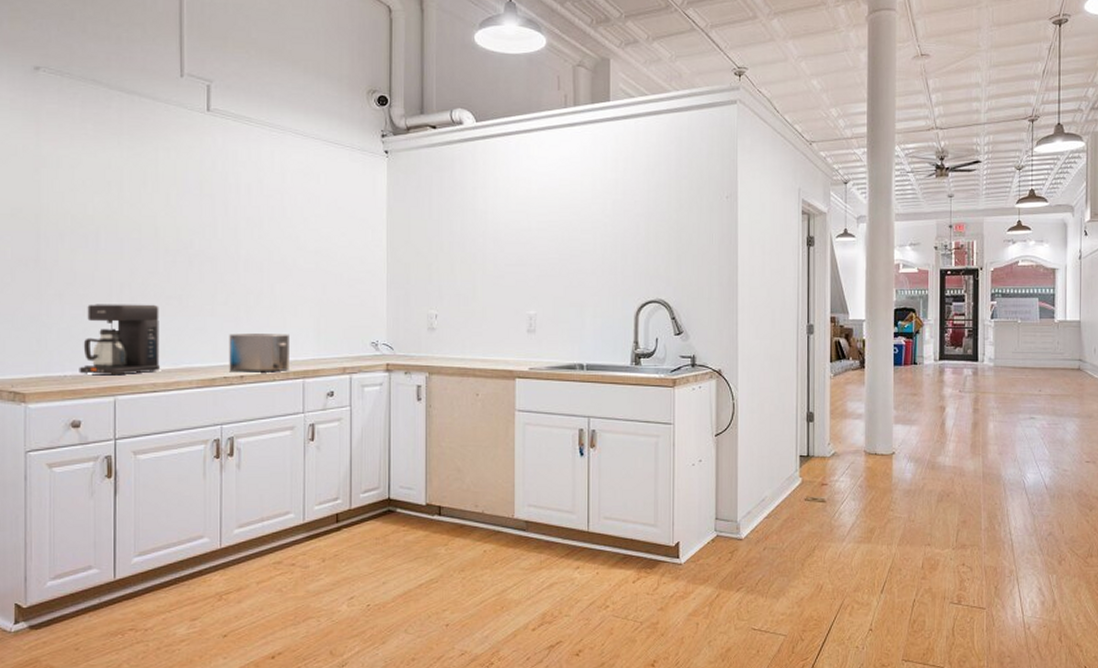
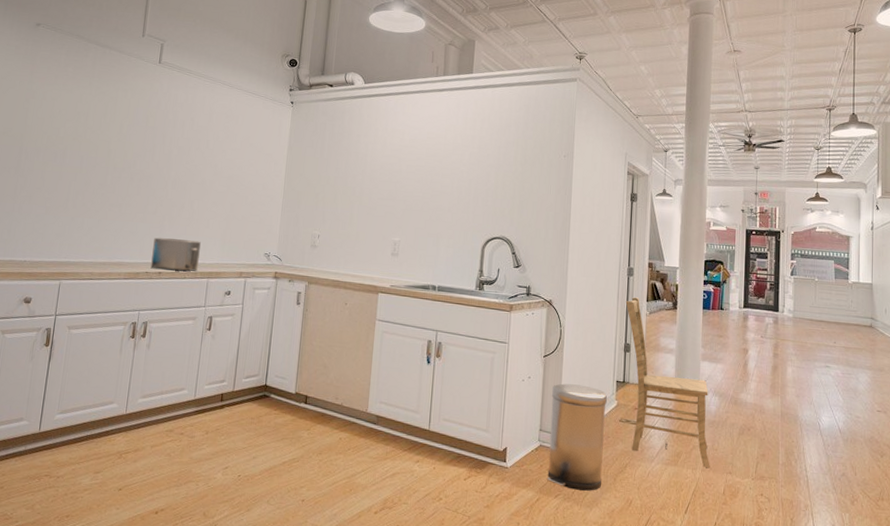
coffee maker: present [79,304,160,376] -> none [36,206,104,264]
pedal bin: none [726,464,790,581] -> present [547,383,607,491]
dining chair: none [806,358,907,541] -> present [625,297,710,468]

